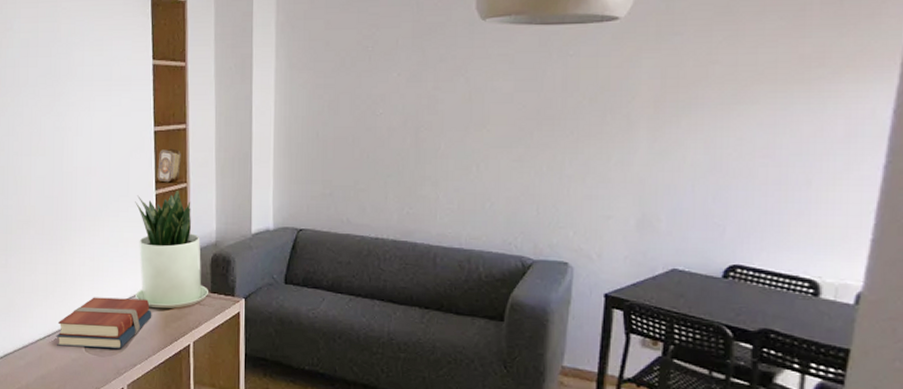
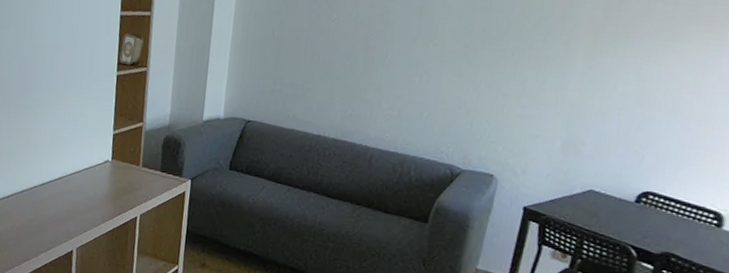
books: present [56,297,152,350] -> none [14,165,105,216]
planter: present [135,191,208,309] -> none [90,74,158,183]

